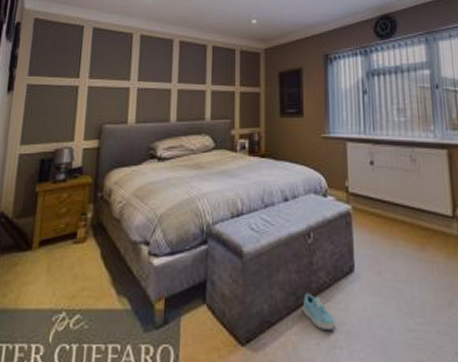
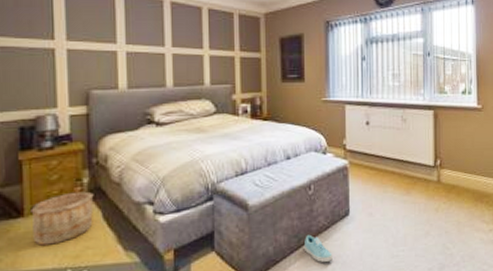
wooden bucket: none [36,227,96,282] -> present [31,191,94,246]

